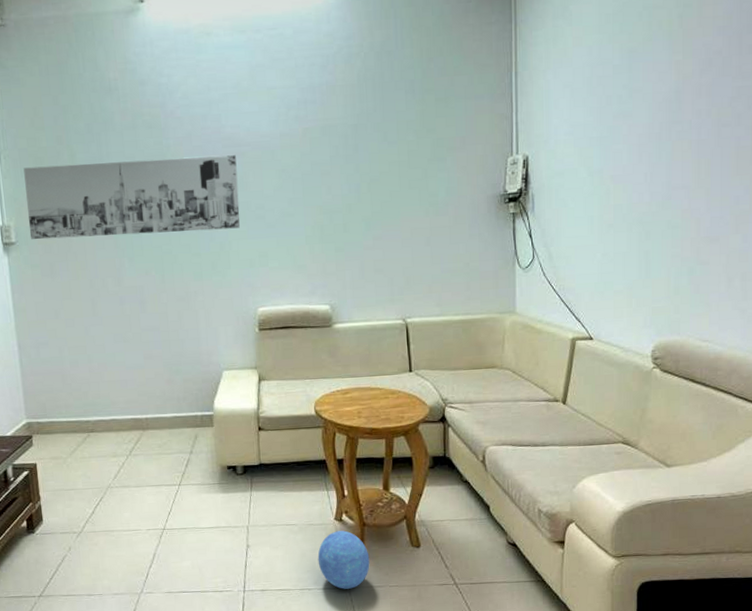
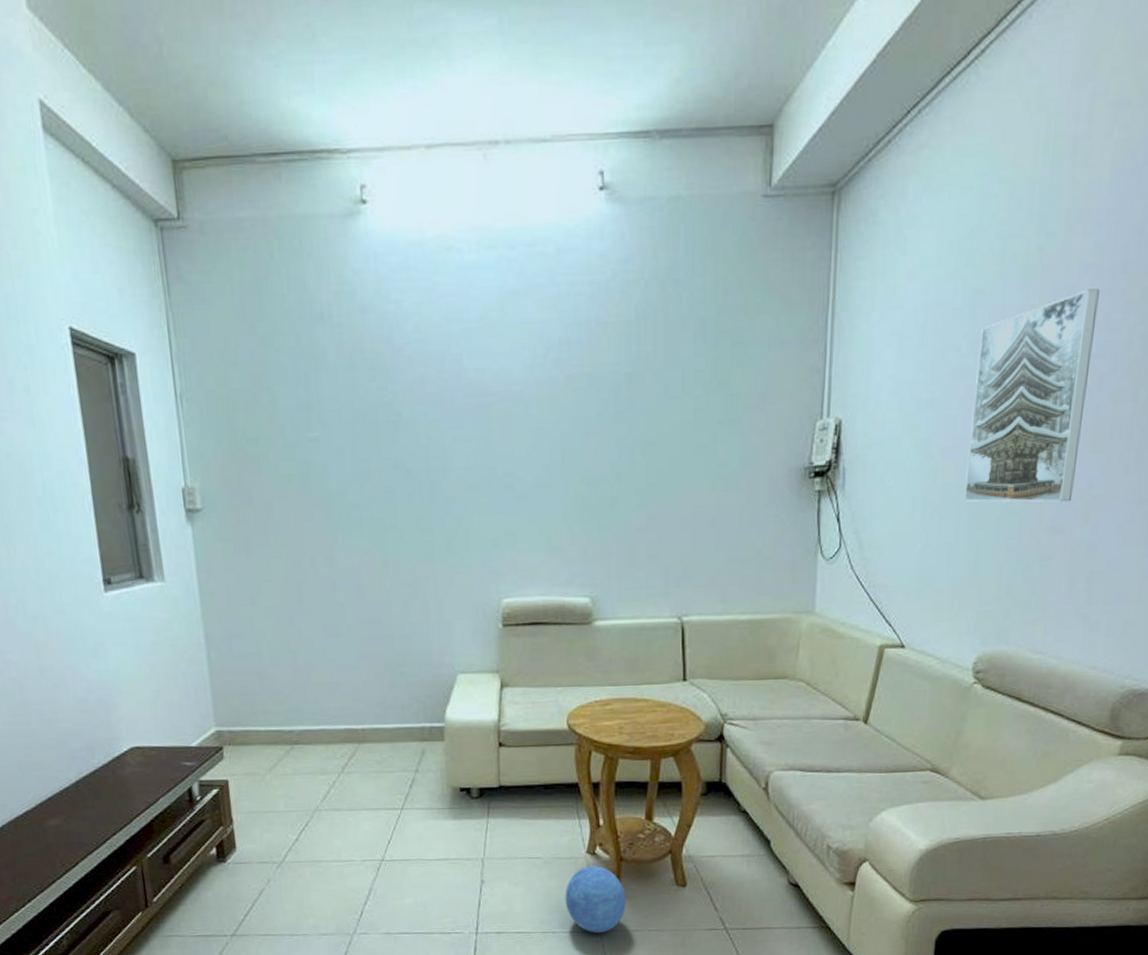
wall art: present [23,155,240,240] -> none [211,407,483,507]
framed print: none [634,46,731,219] -> present [964,289,1100,502]

